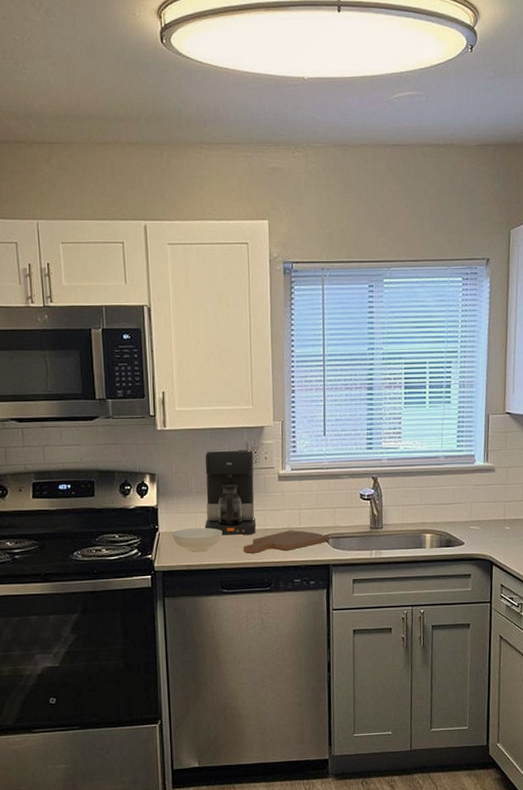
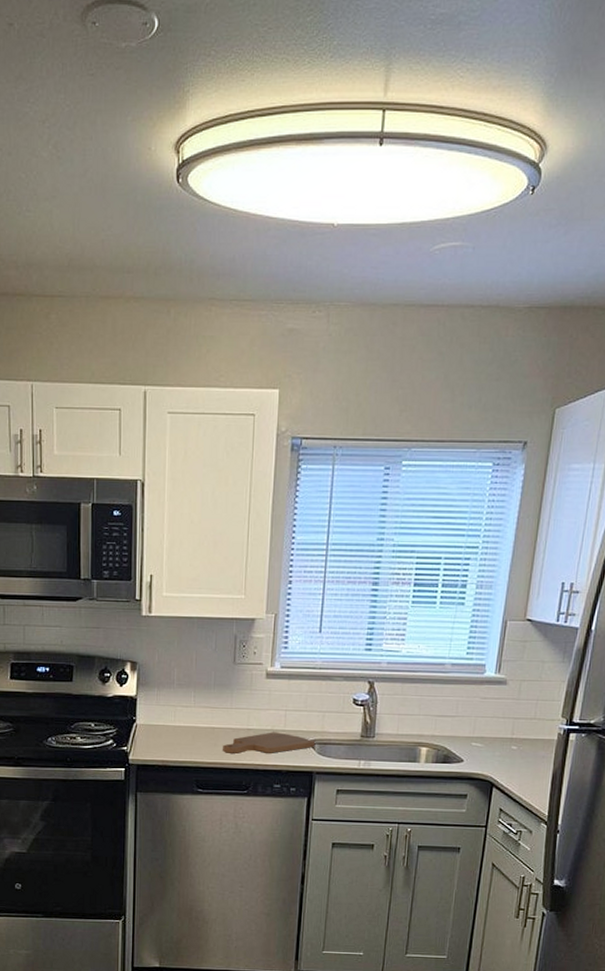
bowl: present [172,527,223,552] -> none [149,721,202,748]
coffee maker: present [204,449,256,535] -> none [183,640,241,733]

